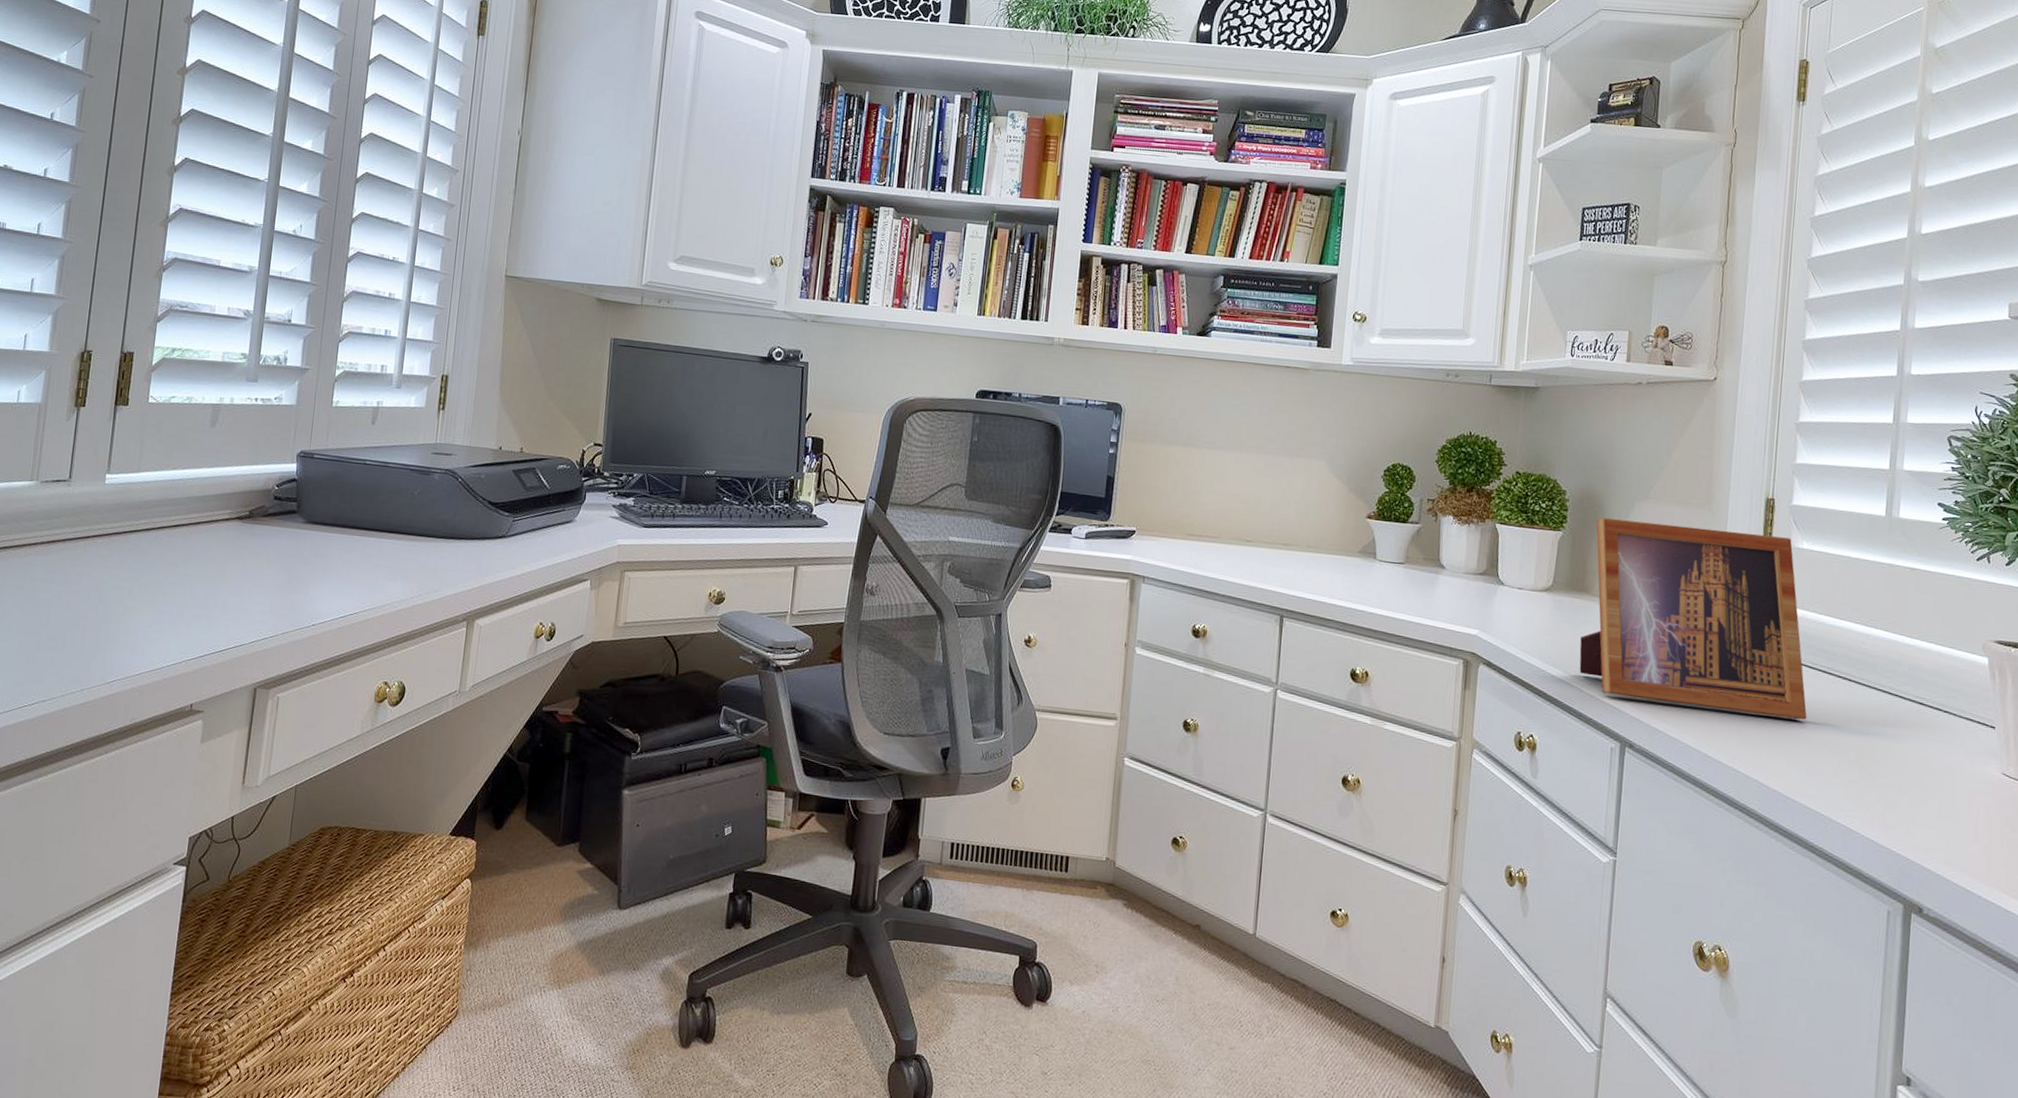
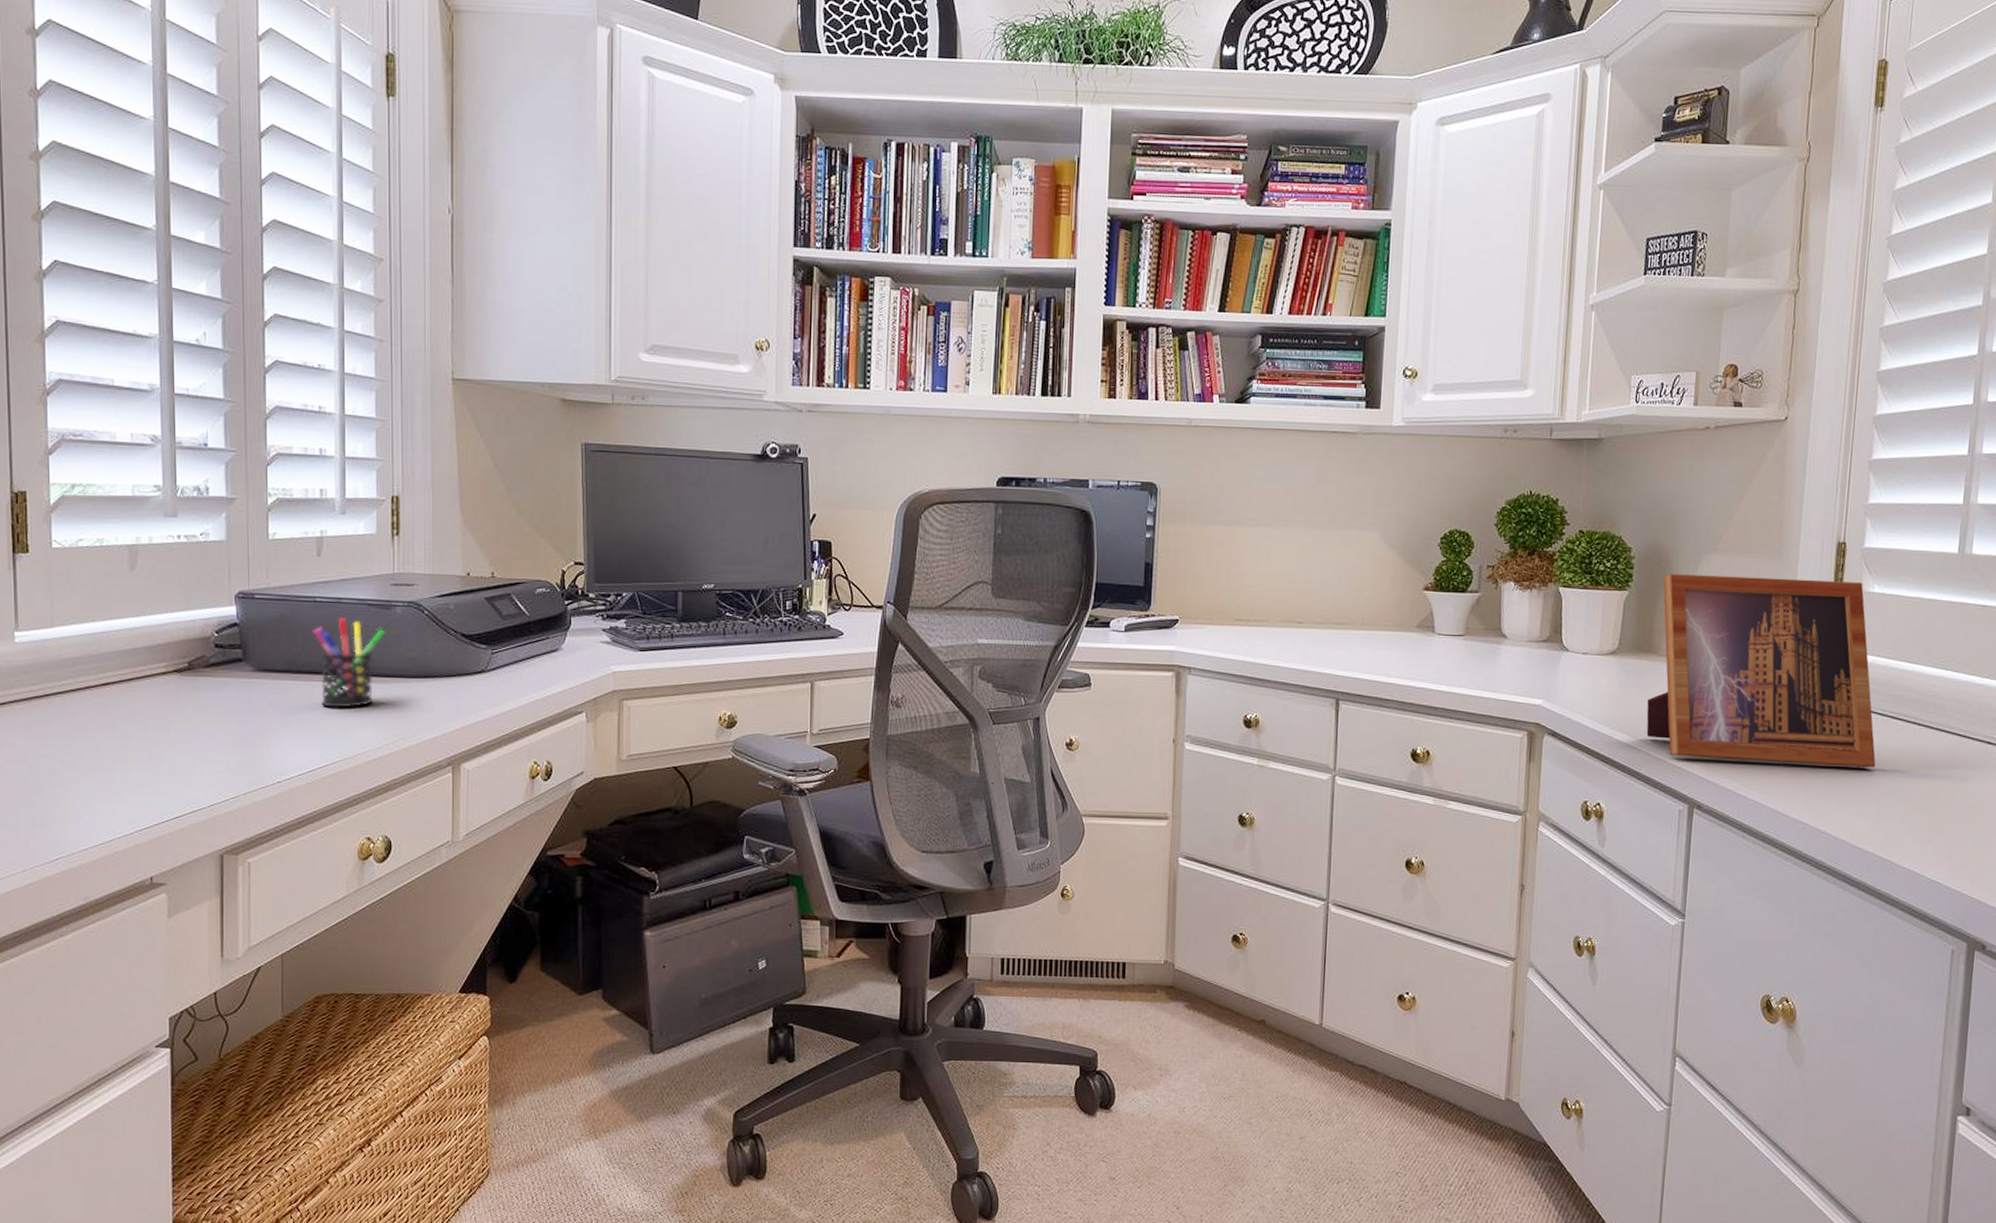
pen holder: none [359,480,423,562] -> present [313,618,386,708]

